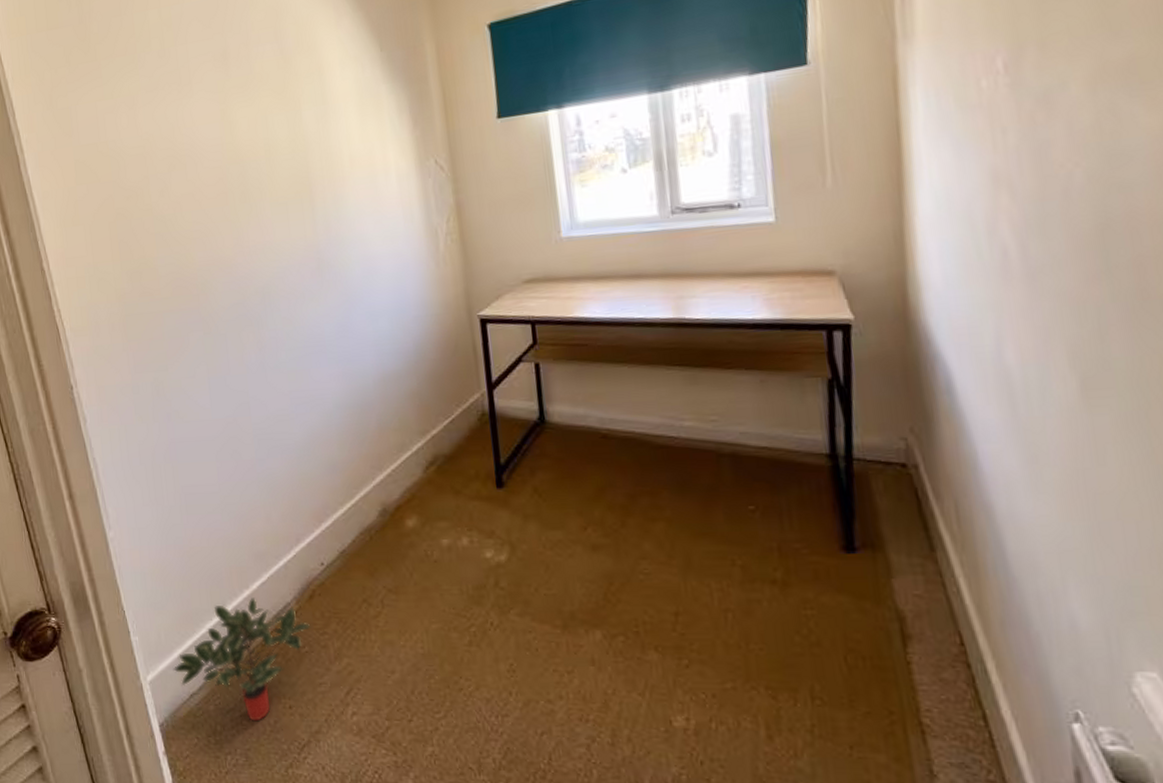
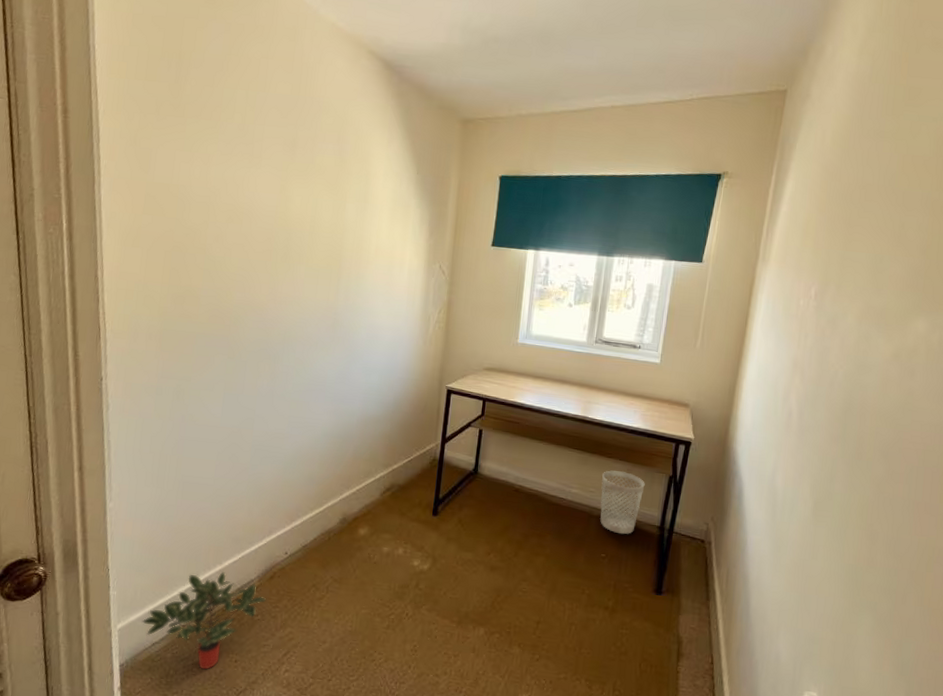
wastebasket: none [724,384,793,473] -> present [600,470,645,534]

